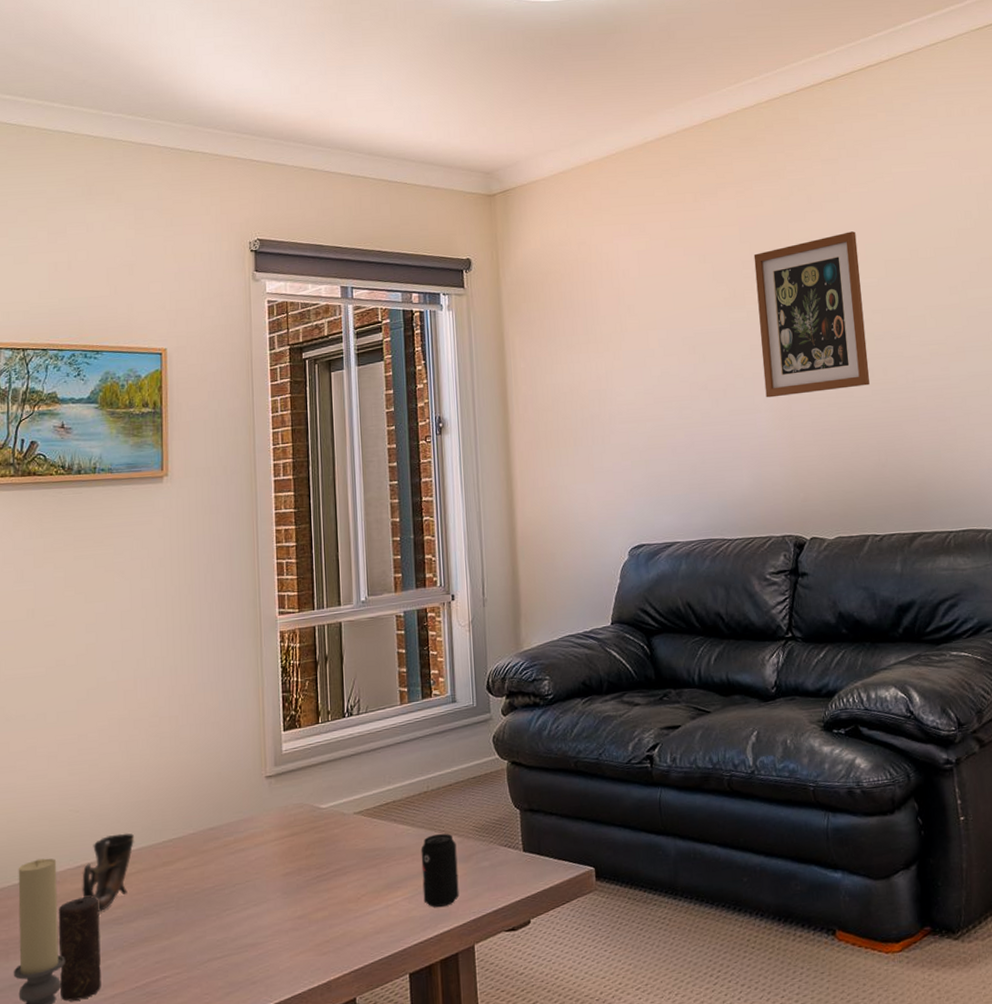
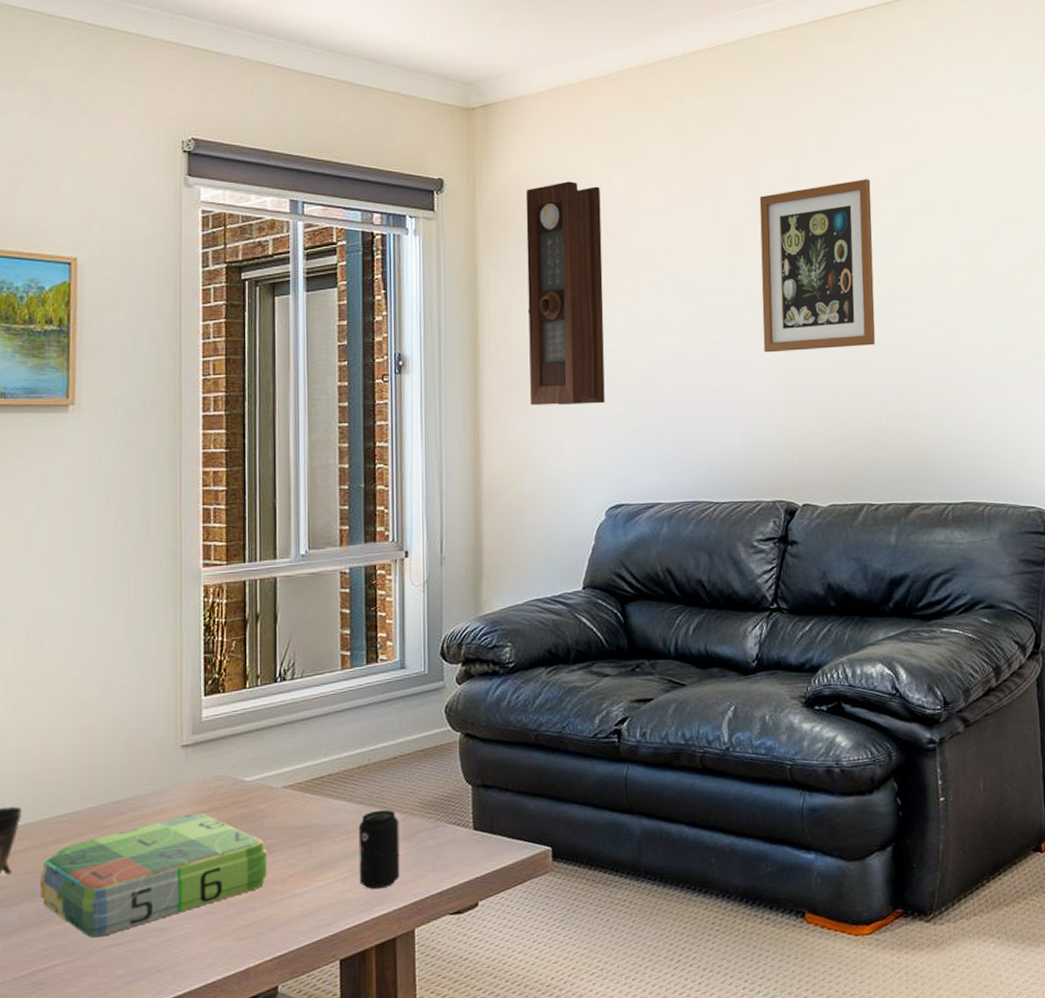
board game: none [151,838,344,952] -> present [40,813,268,938]
pendulum clock: none [543,253,623,458] -> present [525,181,605,406]

